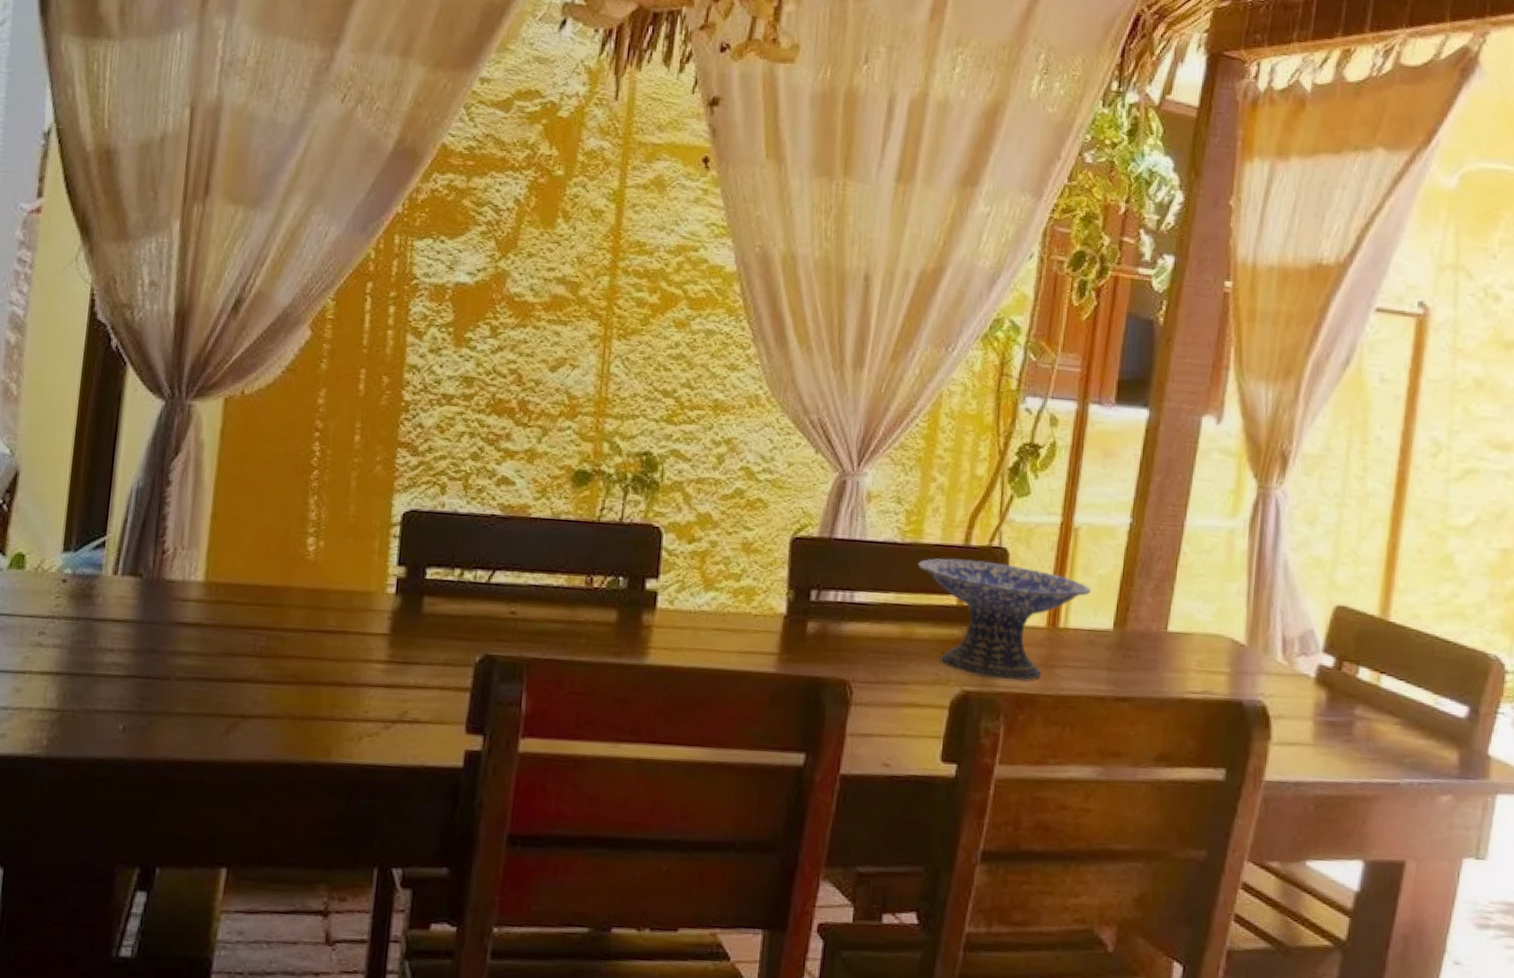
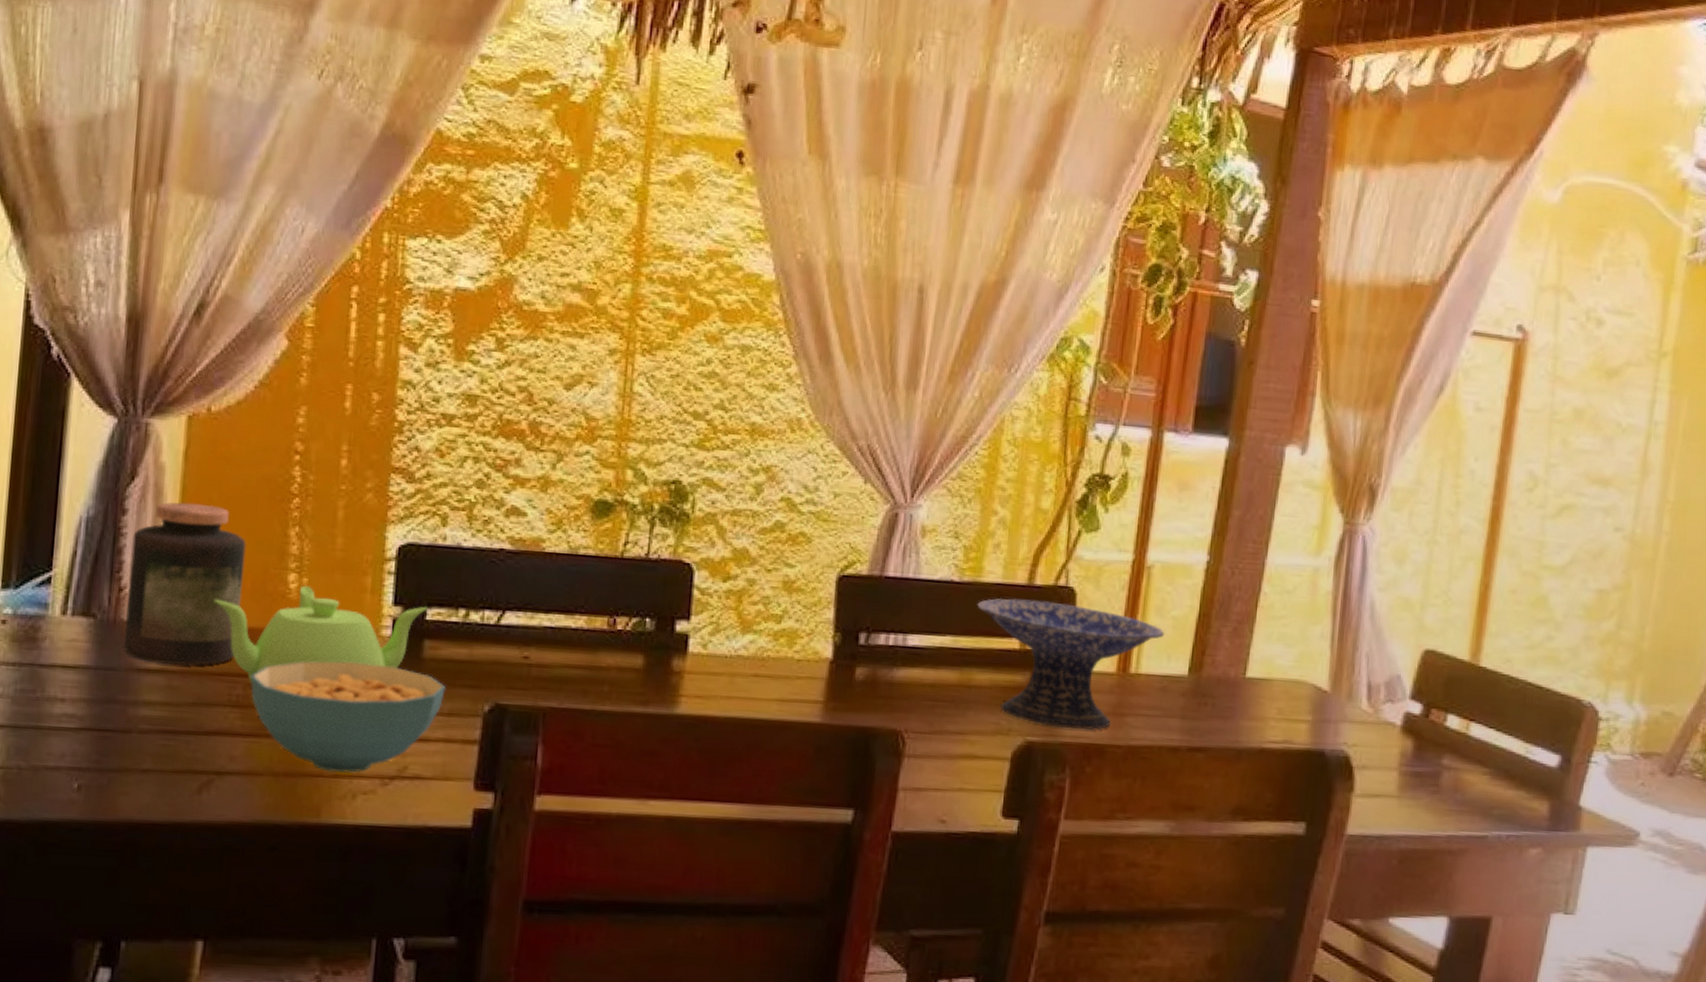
jar: none [165,474,272,620] -> present [124,502,247,666]
teapot: none [243,548,427,635] -> present [213,585,427,683]
cereal bowl: none [273,616,442,717] -> present [251,661,446,773]

